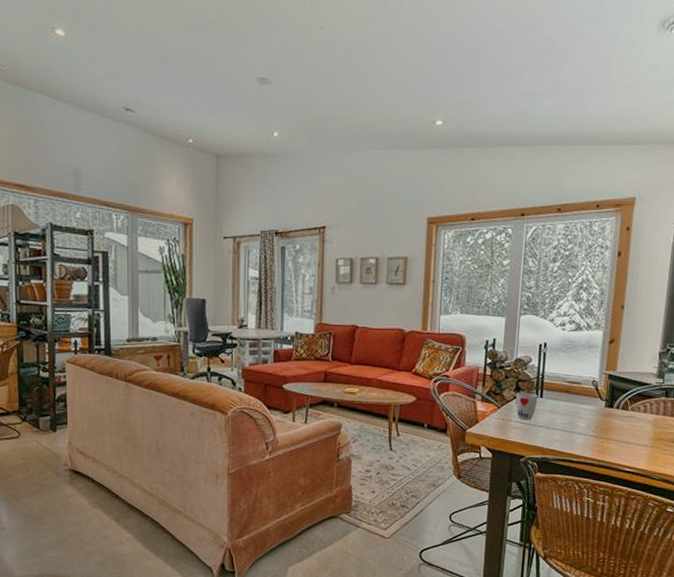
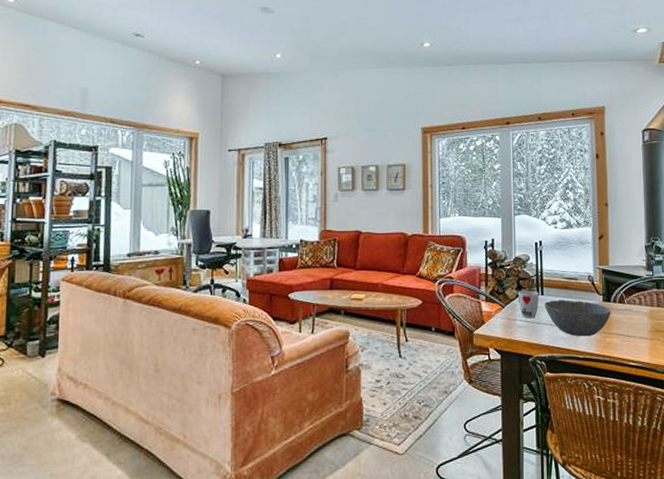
bowl: none [542,403,612,441] -> present [544,300,611,337]

